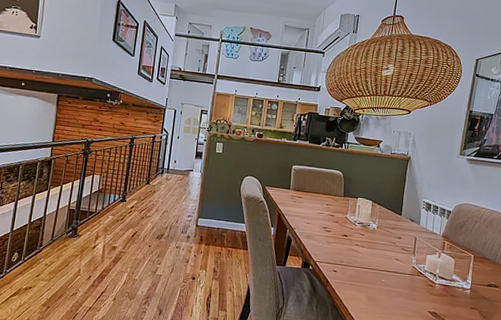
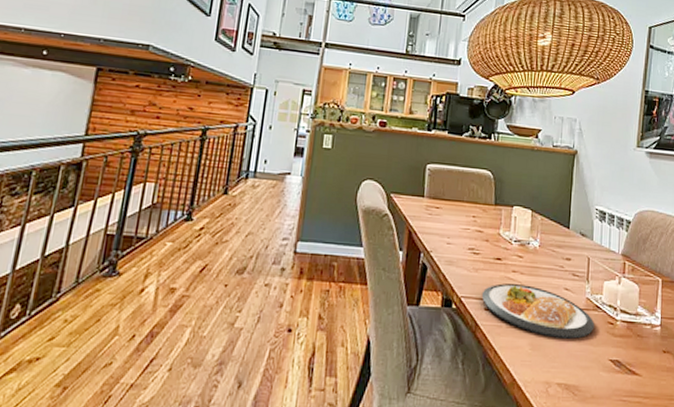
dish: none [331,253,418,295] -> present [481,283,595,339]

